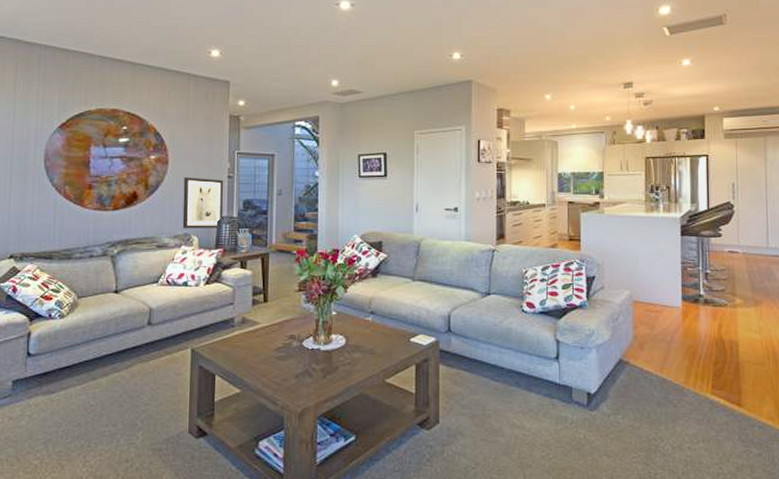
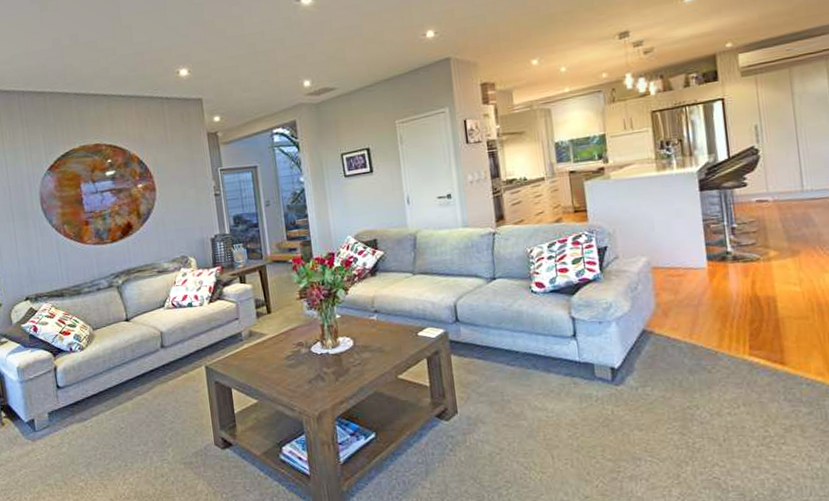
wall art: present [182,177,224,228] -> none [173,198,217,251]

